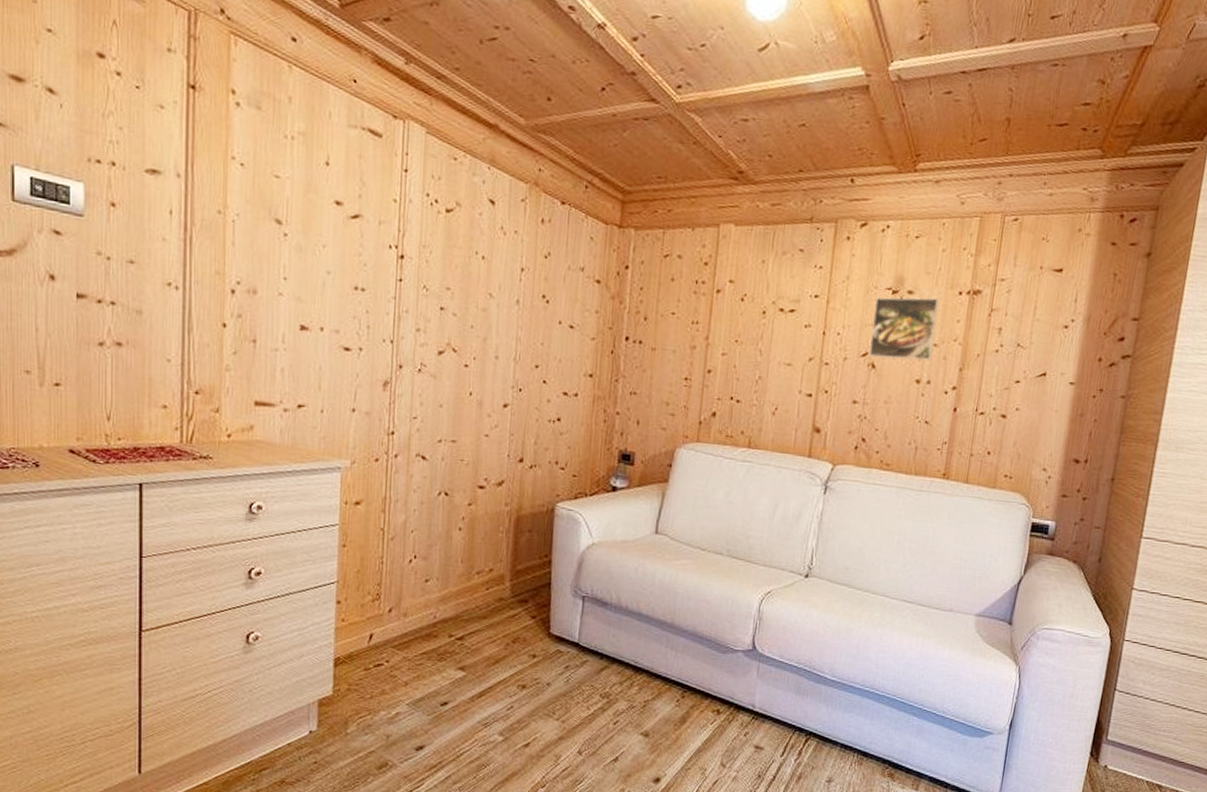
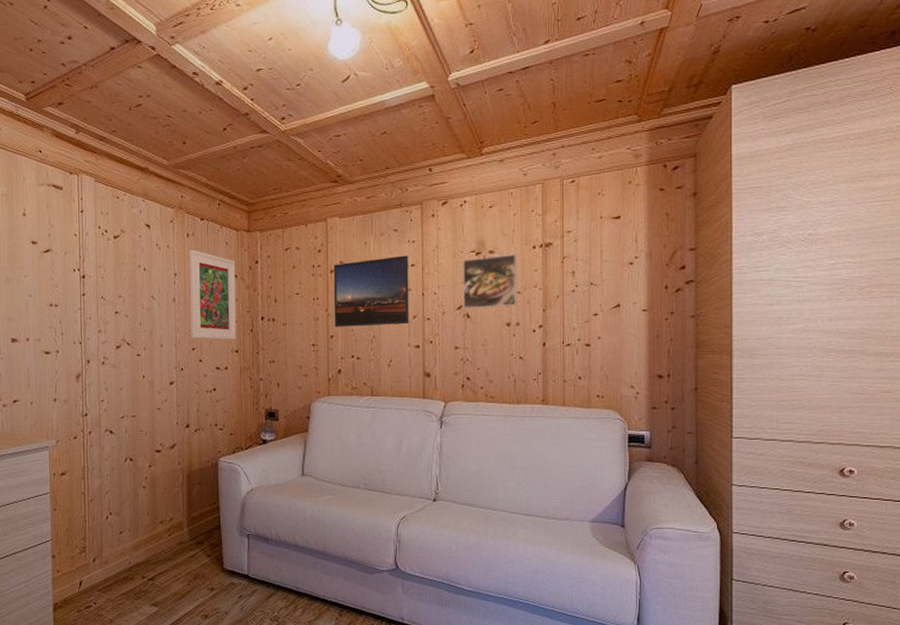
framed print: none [536,240,601,361] -> present [190,249,237,340]
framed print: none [713,282,813,367] -> present [333,255,409,327]

